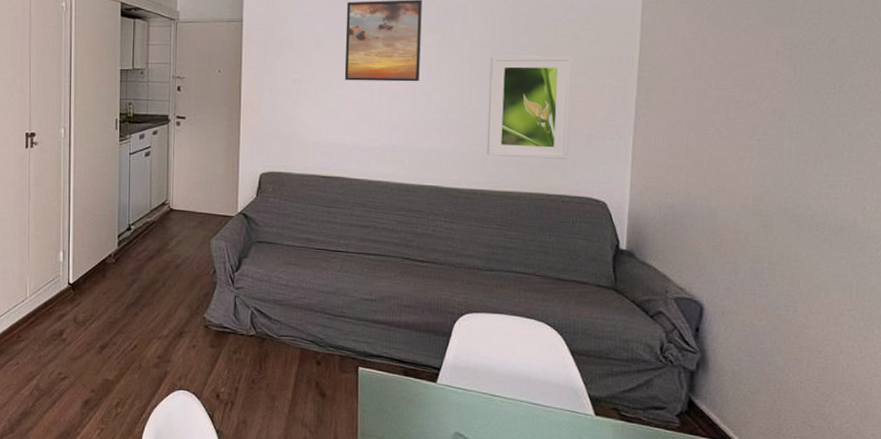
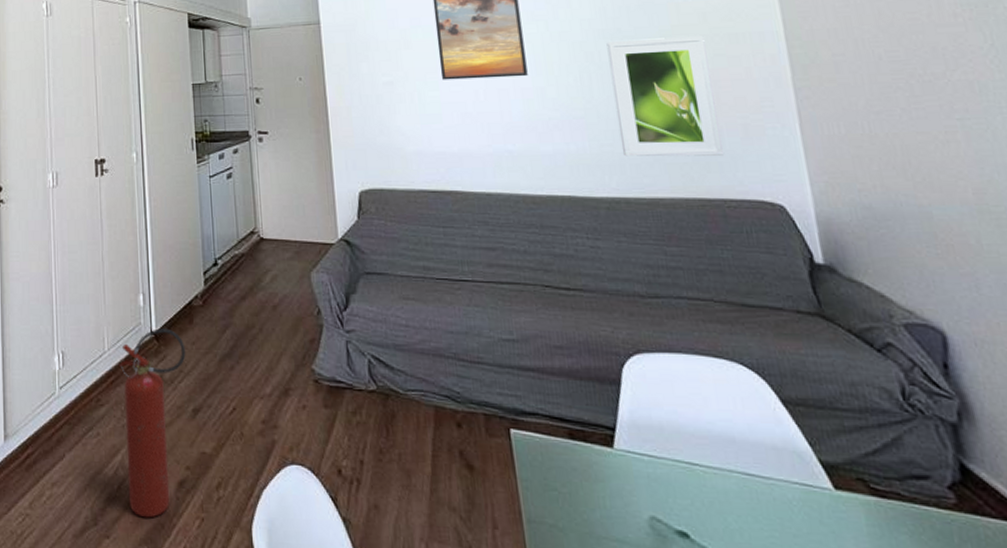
fire extinguisher: none [38,280,98,428] -> present [118,328,186,518]

